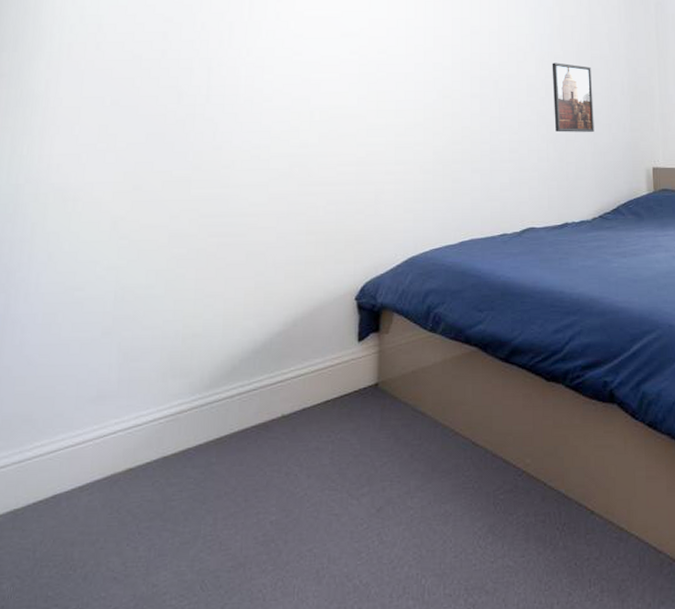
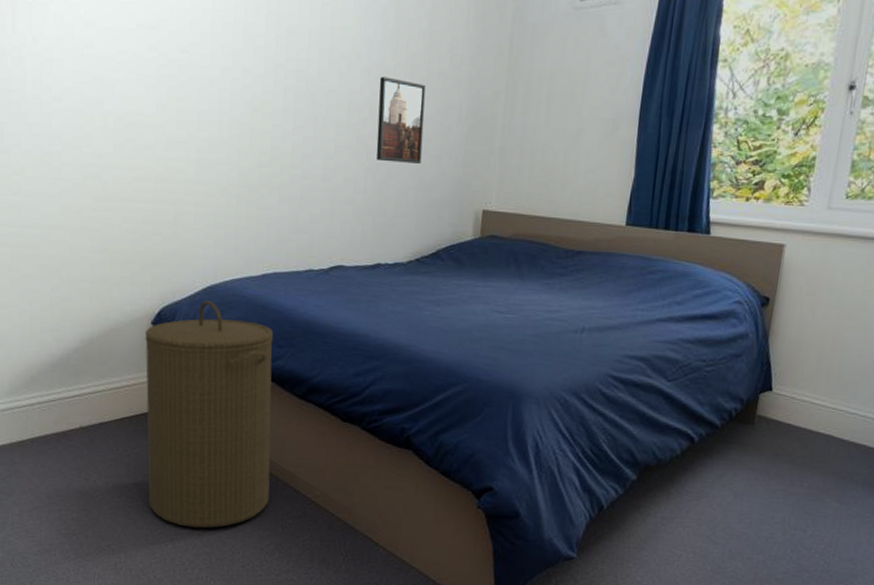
laundry hamper: none [349,272,479,517] -> present [145,300,274,528]

